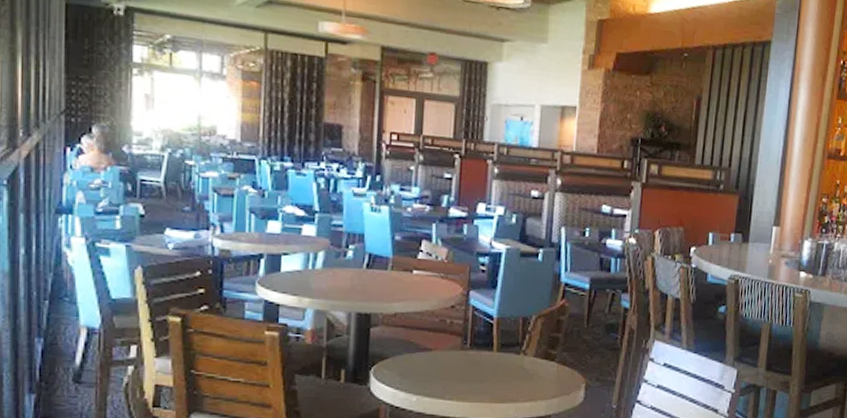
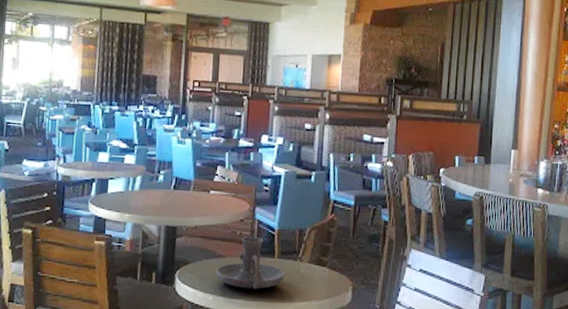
candle holder: none [421,326,505,388] -> present [216,237,285,289]

